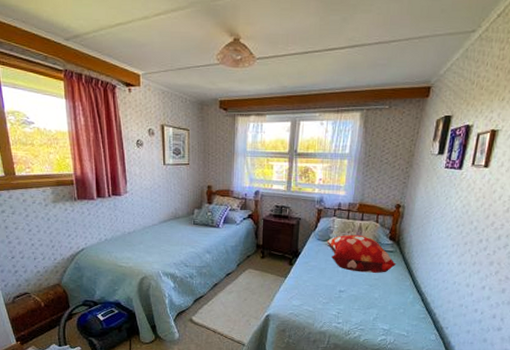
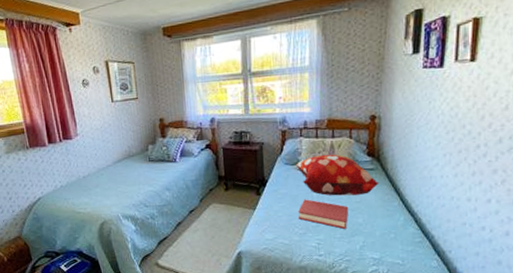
hardback book: none [323,272,367,302] -> present [298,199,348,229]

